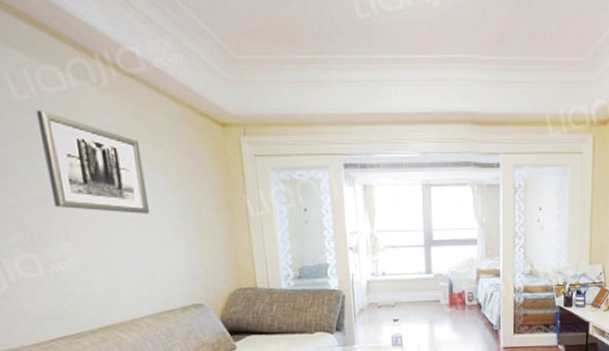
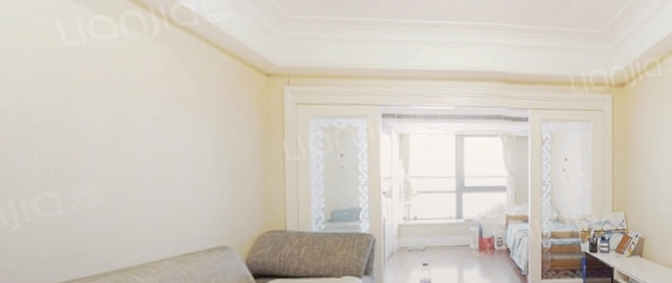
wall art: present [35,110,150,214] -> none [82,55,185,156]

